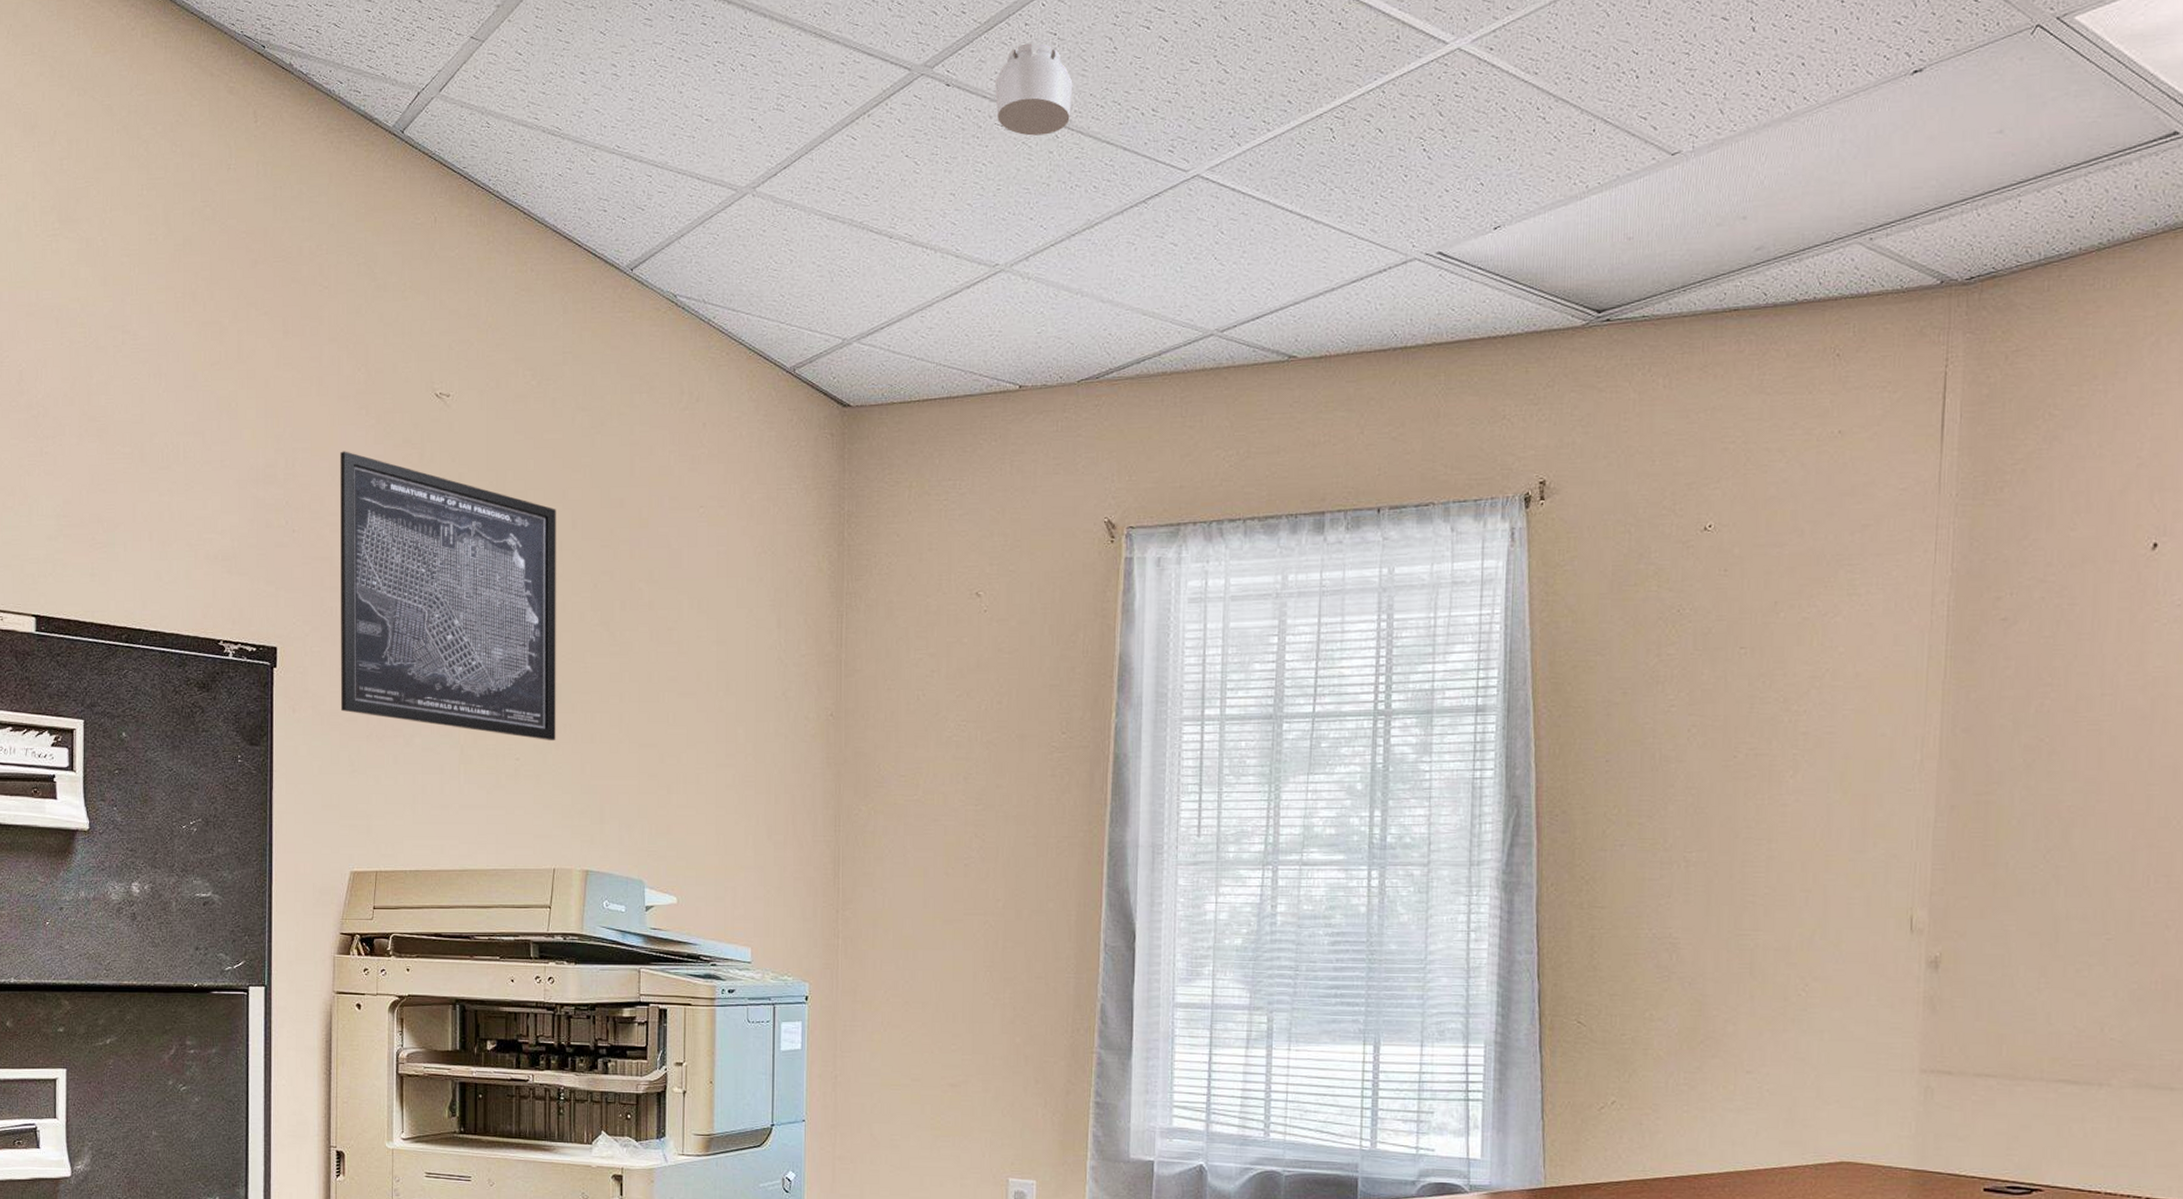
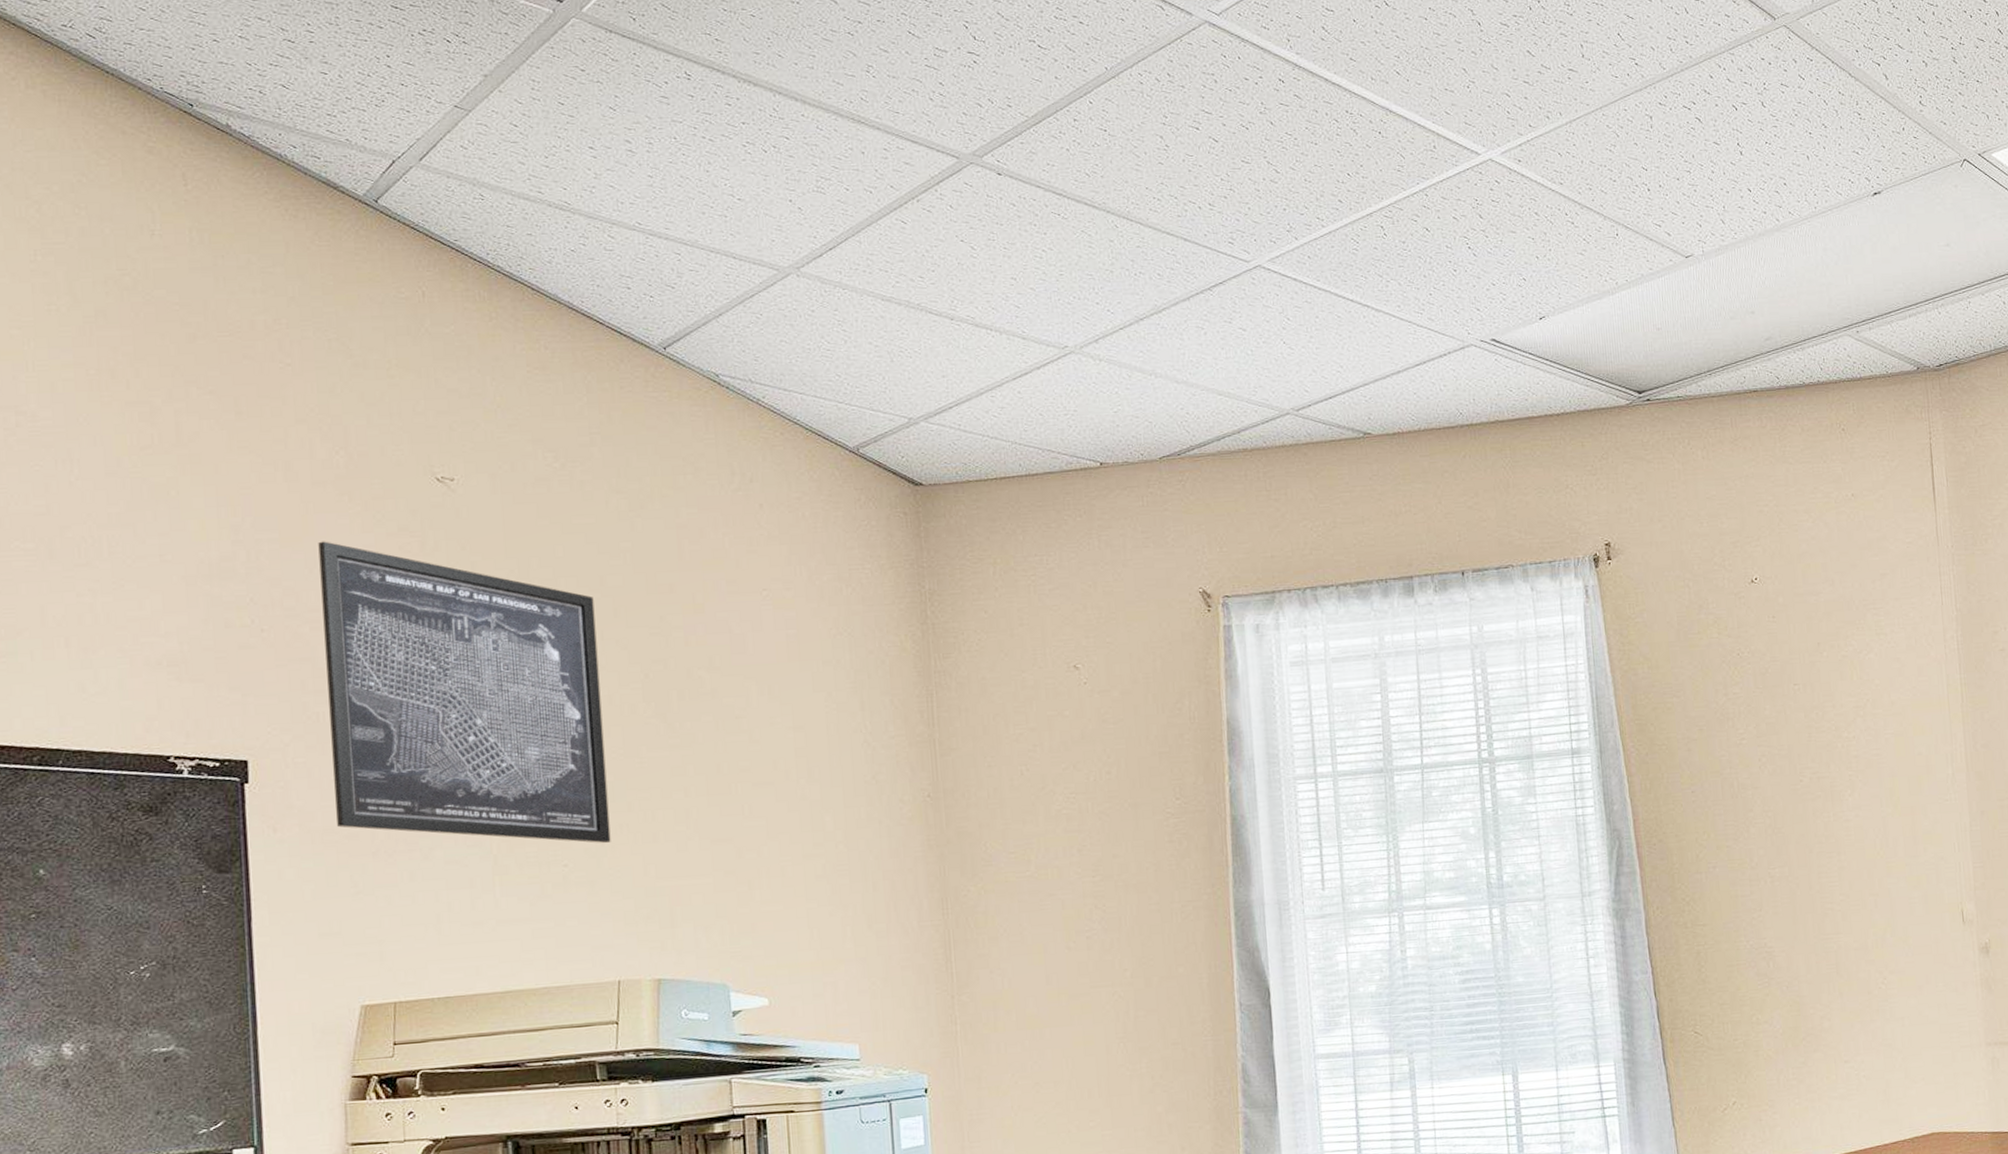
smoke detector: present [995,42,1073,136] -> none [1048,137,1128,225]

